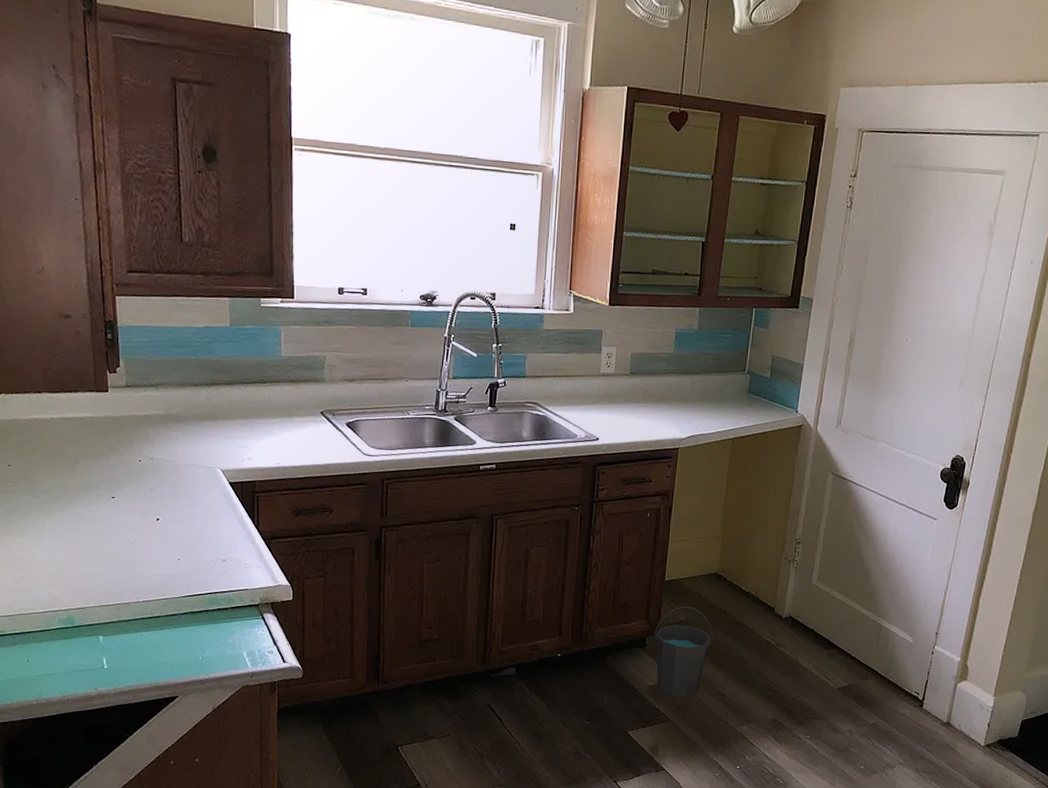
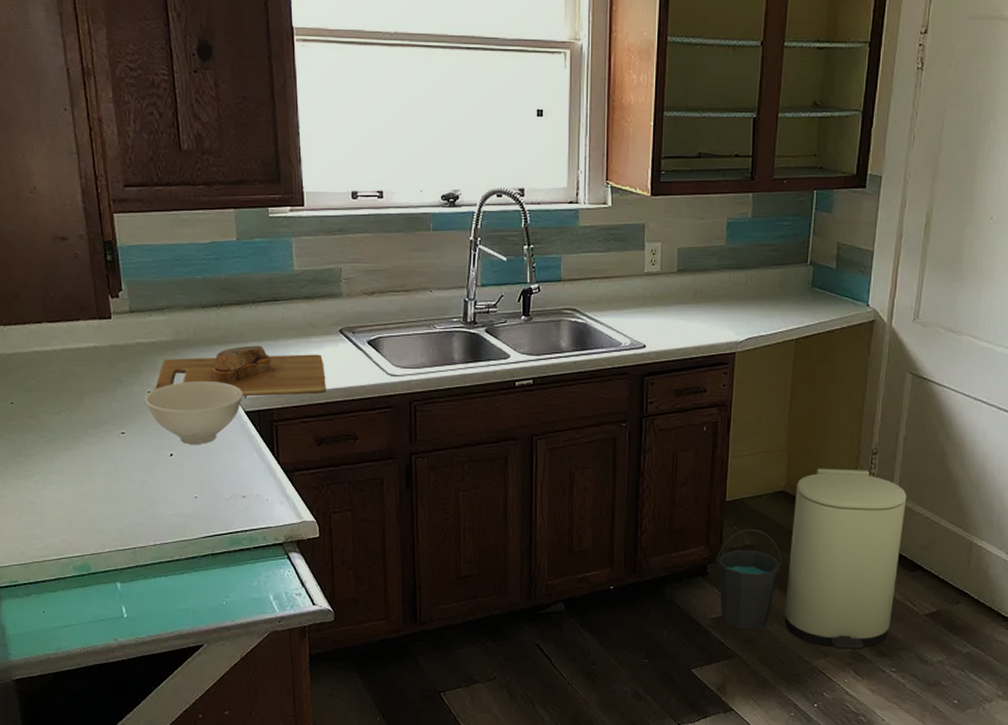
bowl: none [135,452,229,511] -> present [144,380,244,444]
cutting board: none [146,422,306,470] -> present [155,345,326,397]
pedal bin: none [713,554,825,718] -> present [784,468,907,650]

